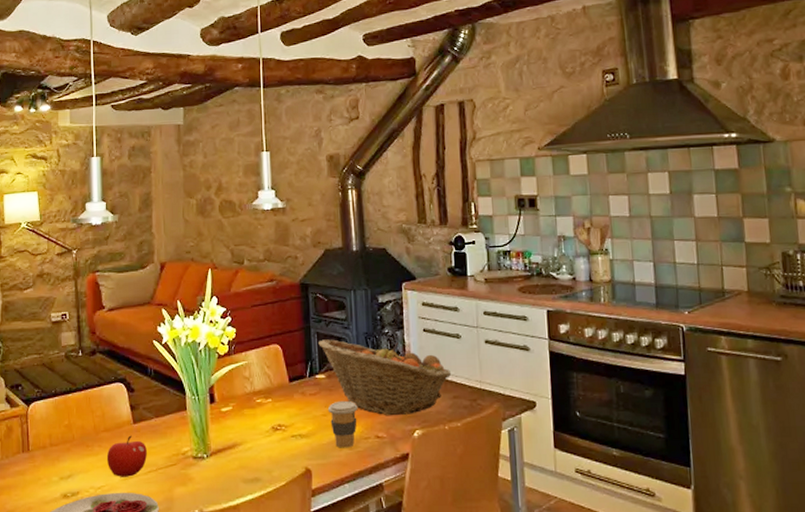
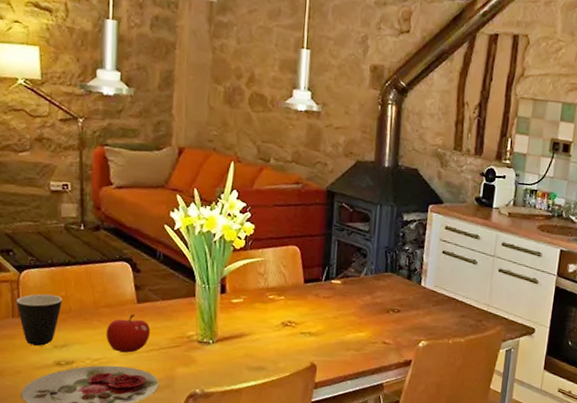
mug: none [26,424,66,479] -> present [17,294,62,346]
fruit basket: present [318,339,452,416] -> none [338,247,463,327]
coffee cup: present [327,400,358,448] -> none [339,306,369,350]

